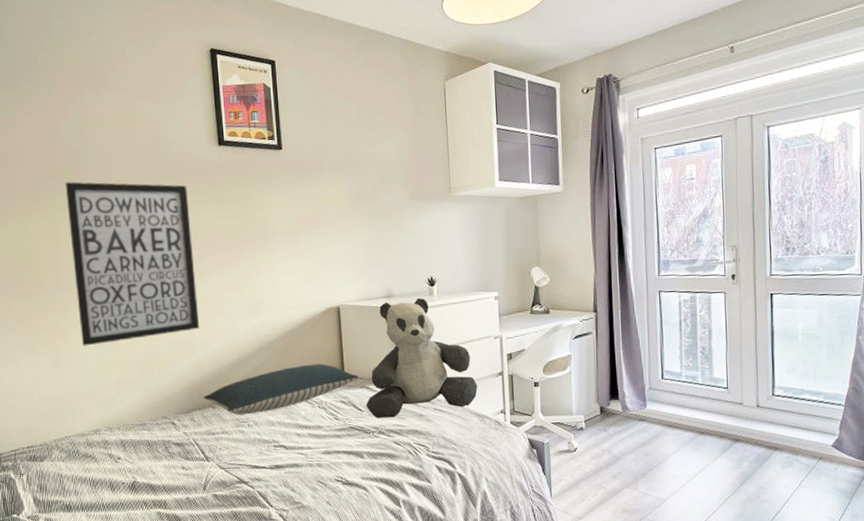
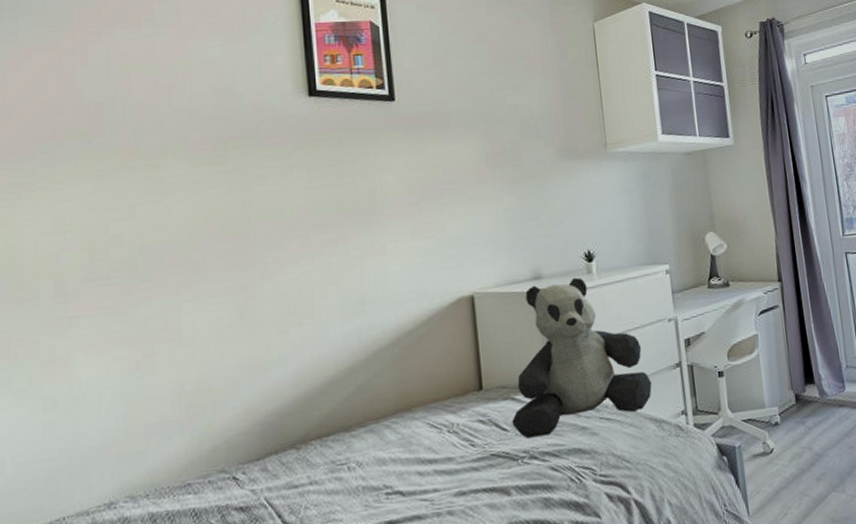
wall art: present [65,182,200,346] -> none [78,146,279,378]
pillow: present [203,363,360,415] -> none [281,372,503,456]

